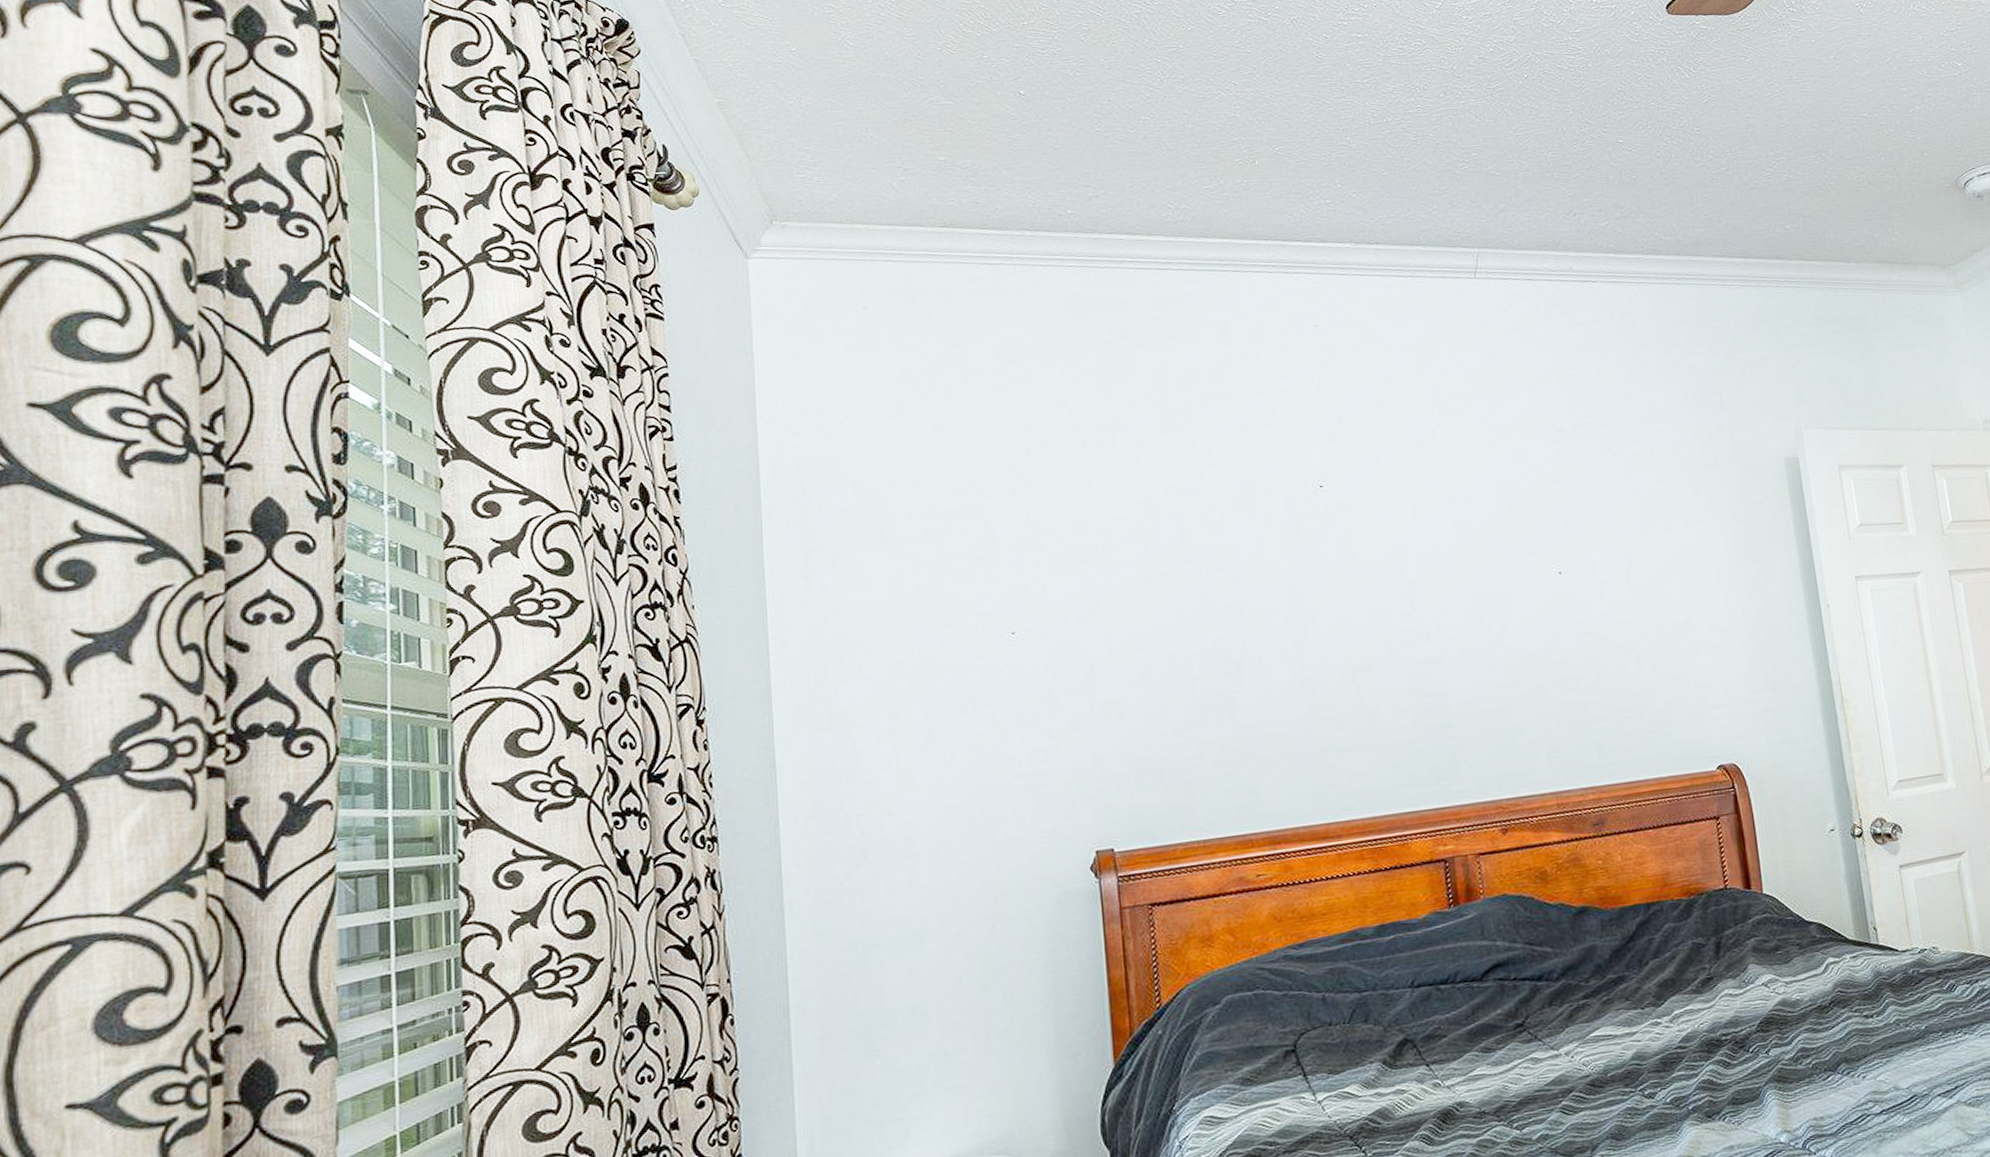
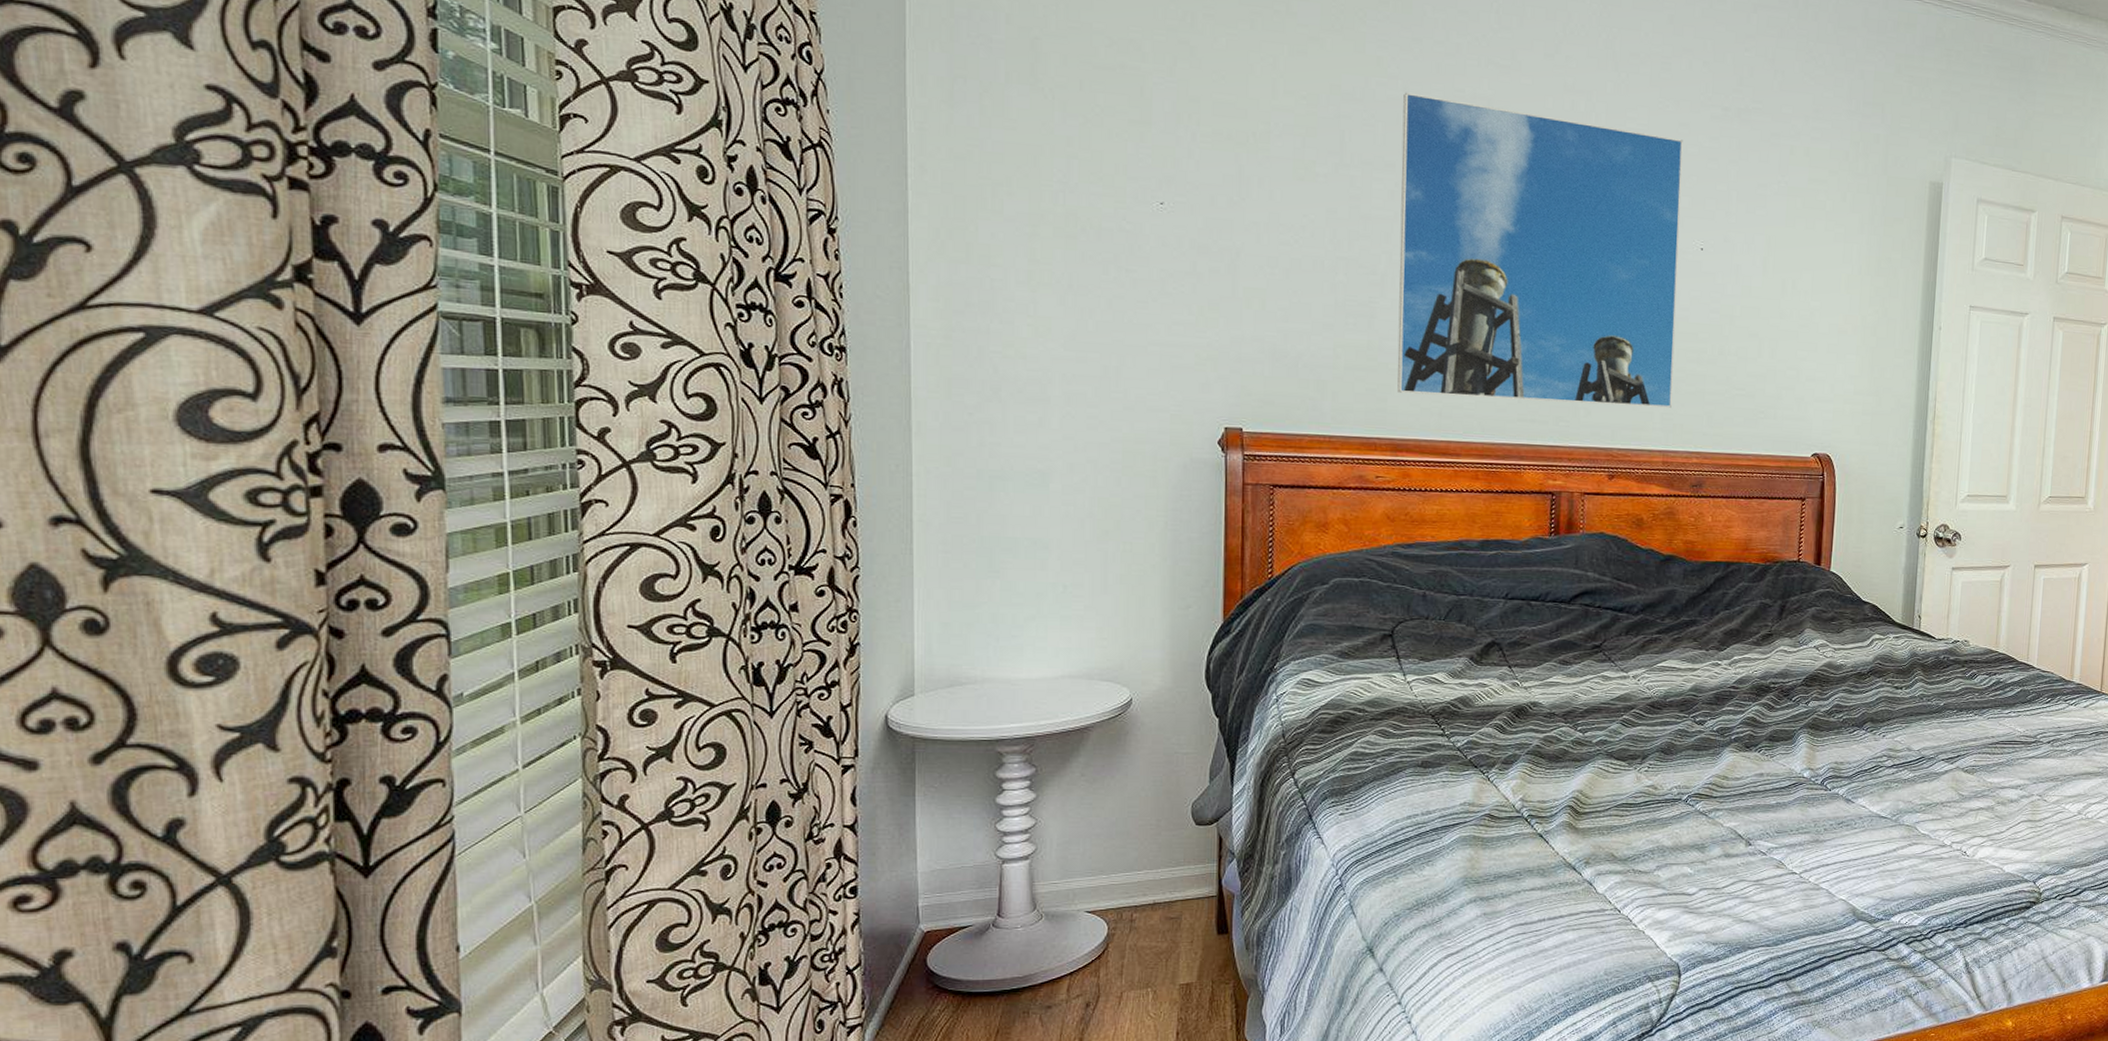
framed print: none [1237,468,1557,781] -> present [1397,92,1683,408]

